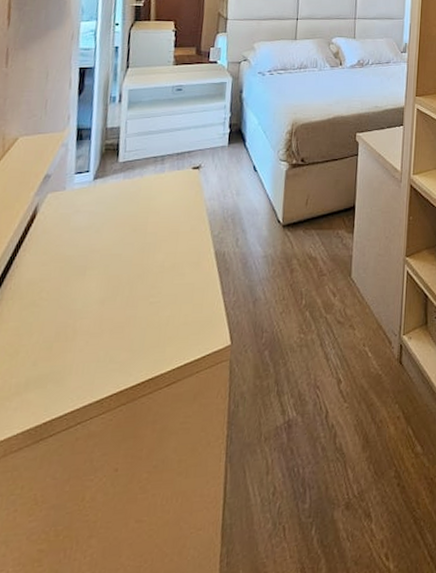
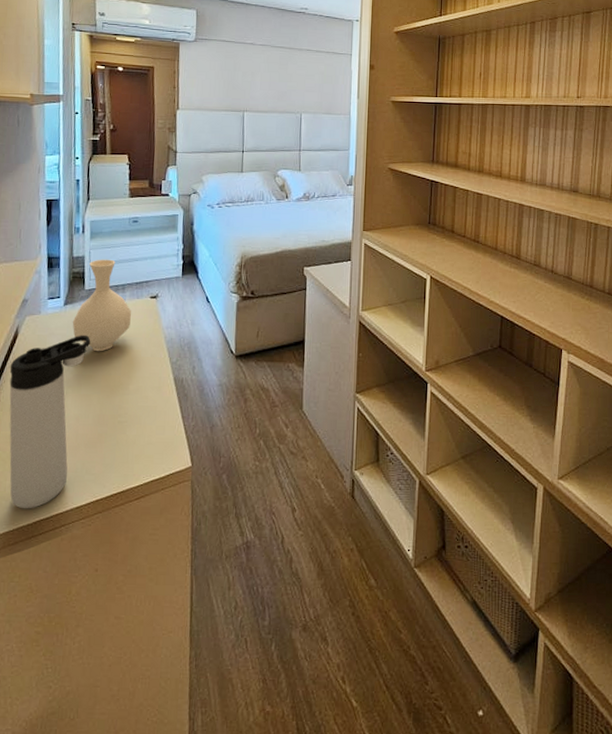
thermos bottle: none [16,210,123,409] -> present [9,335,91,509]
vase: none [102,129,170,228] -> present [72,259,131,352]

